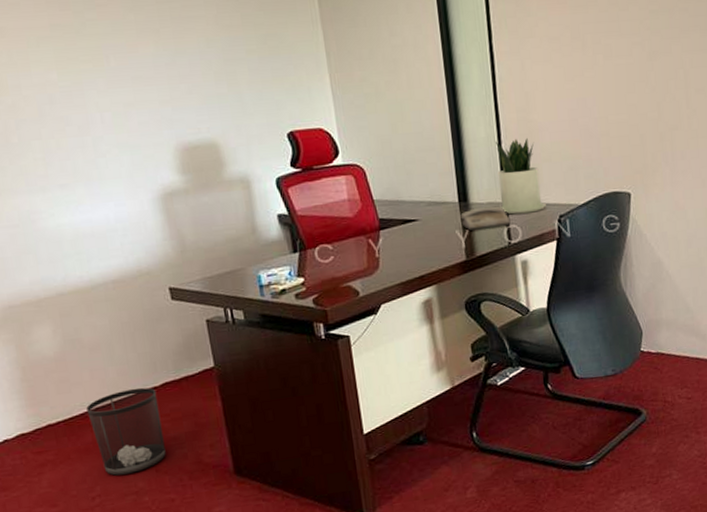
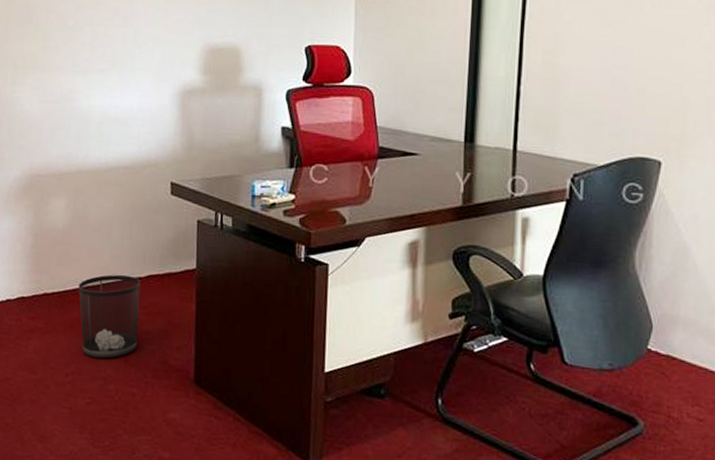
telephone: present [460,206,511,232] -> none [463,151,517,177]
planter: present [496,138,546,215] -> none [508,82,560,166]

